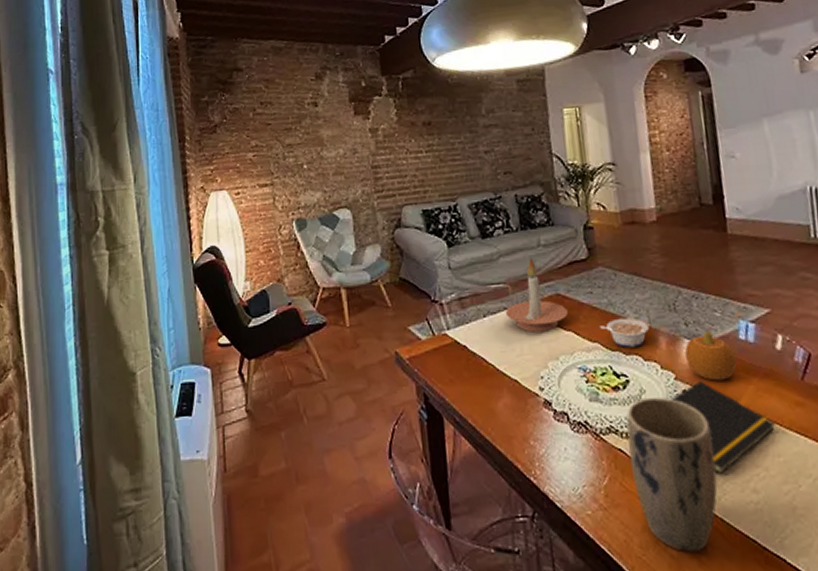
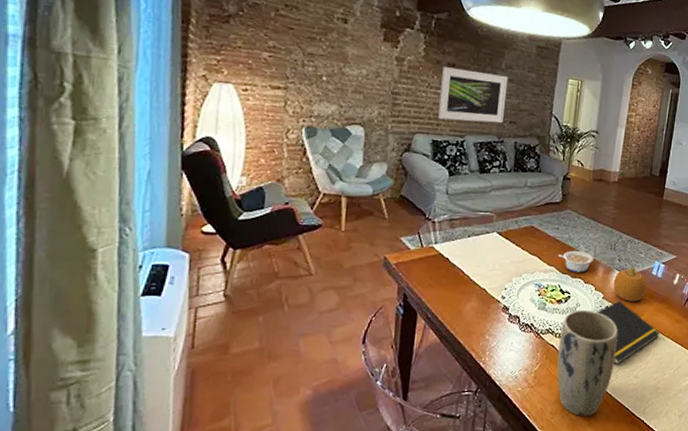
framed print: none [419,121,496,185] -> present [438,67,508,123]
candle holder: present [505,258,568,332] -> none [486,195,536,254]

